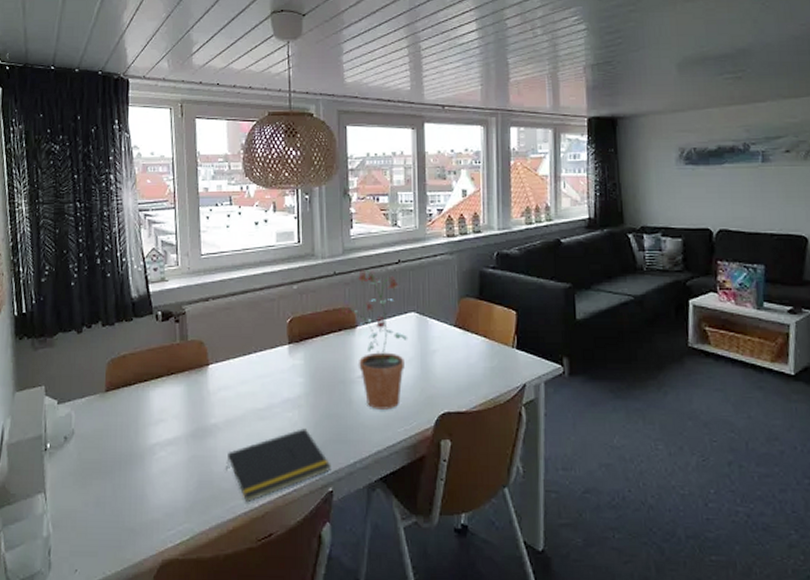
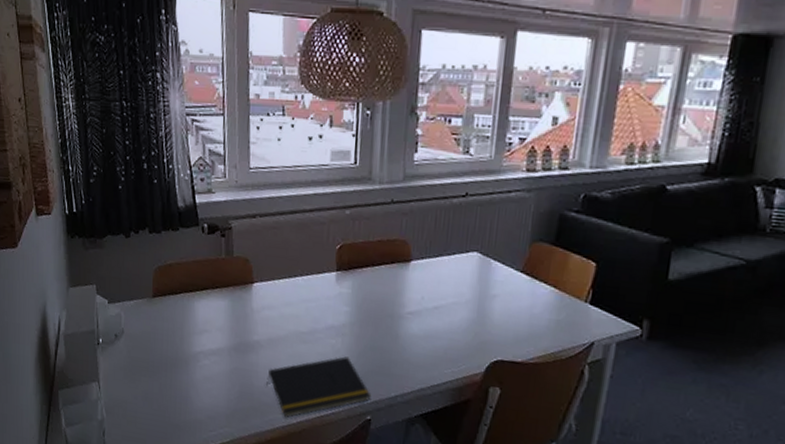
potted plant: present [339,270,408,410] -> none [392,200,467,350]

